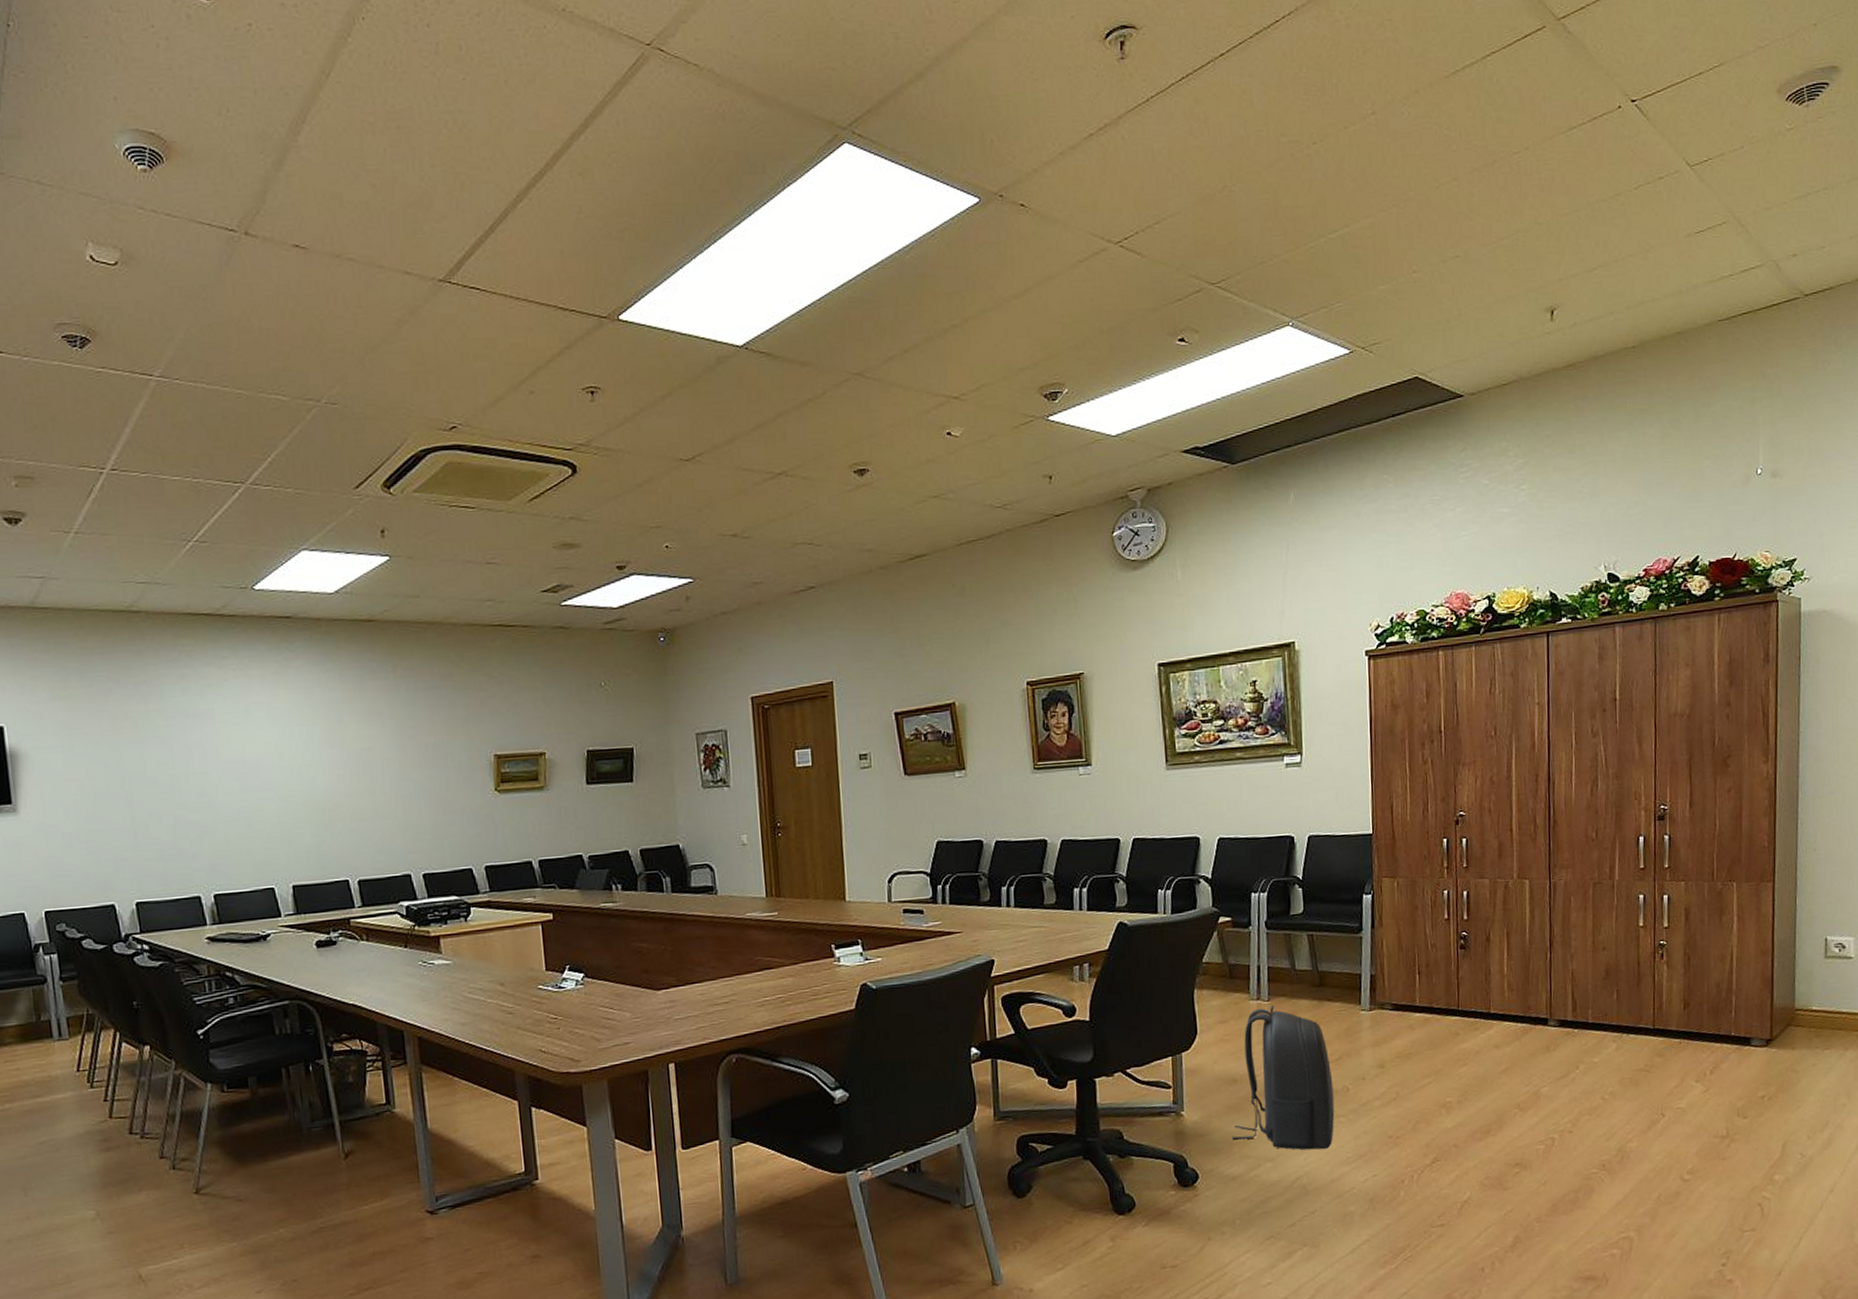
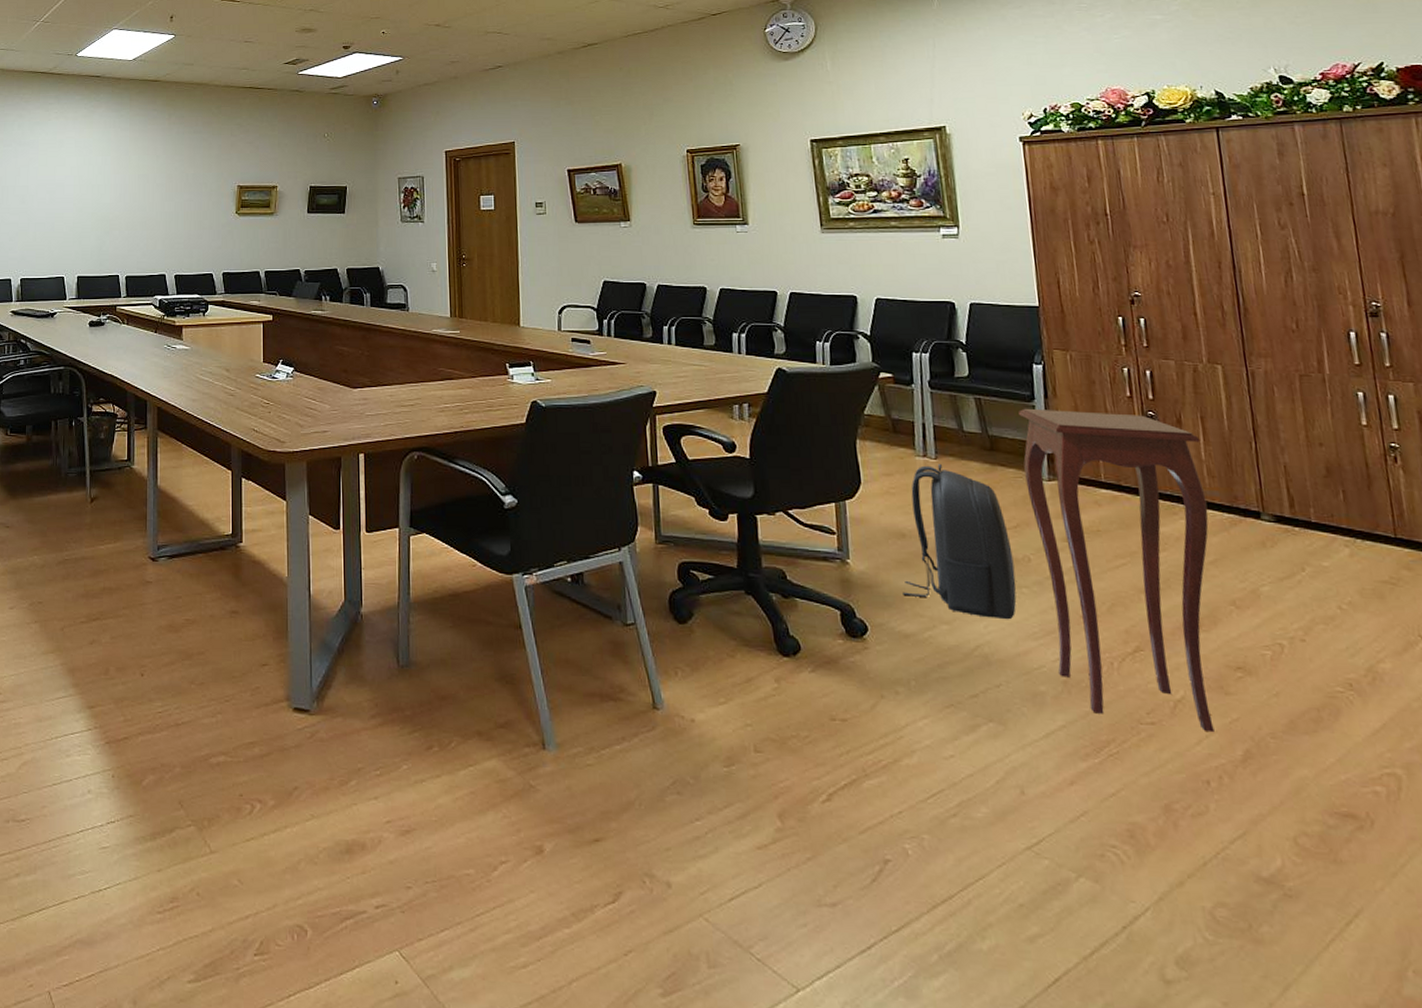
side table: none [1347,936,1505,1226] -> present [1019,408,1215,733]

